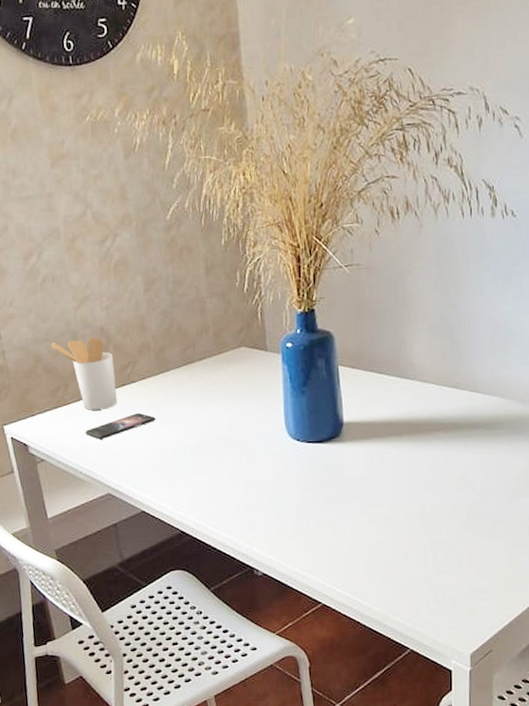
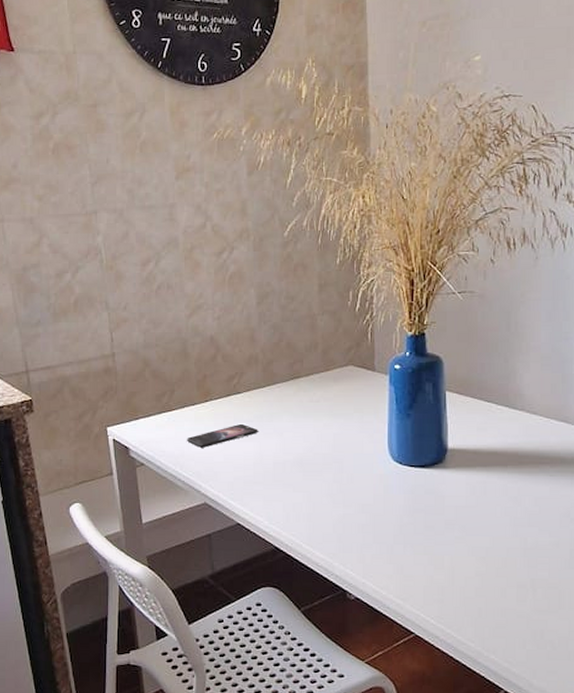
utensil holder: present [52,337,117,410] -> none [161,346,221,418]

